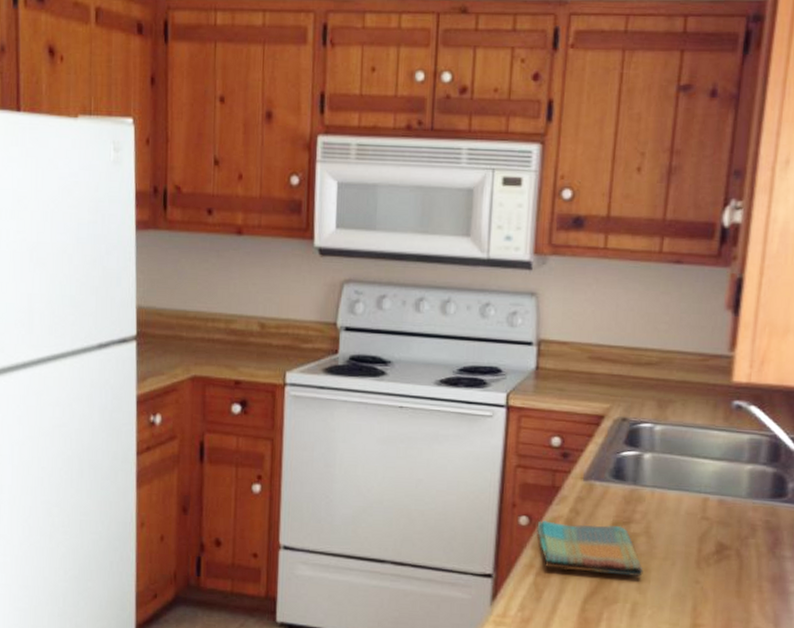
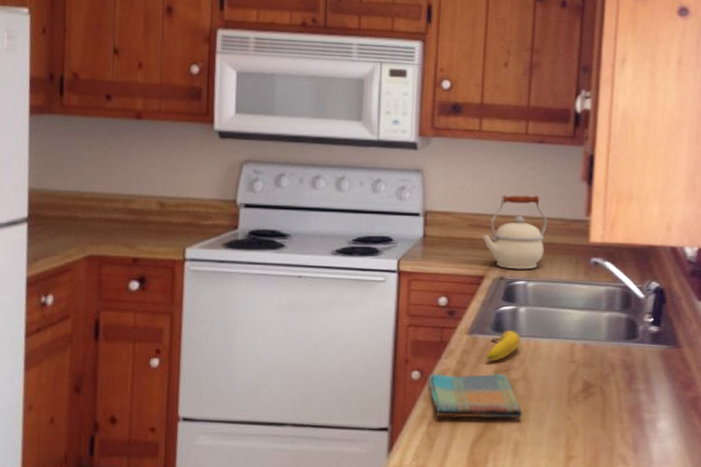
fruit: none [603,479,644,512] -> present [486,331,520,361]
kettle: none [604,323,681,411] -> present [482,195,547,270]

